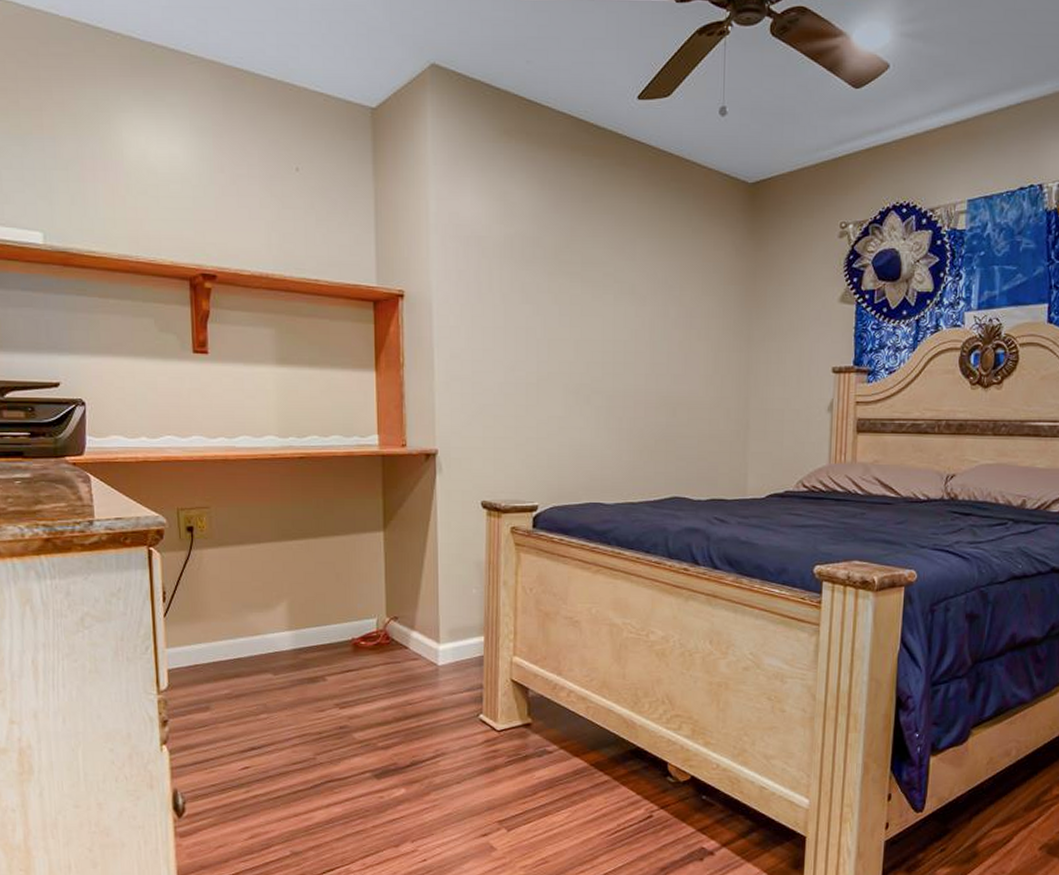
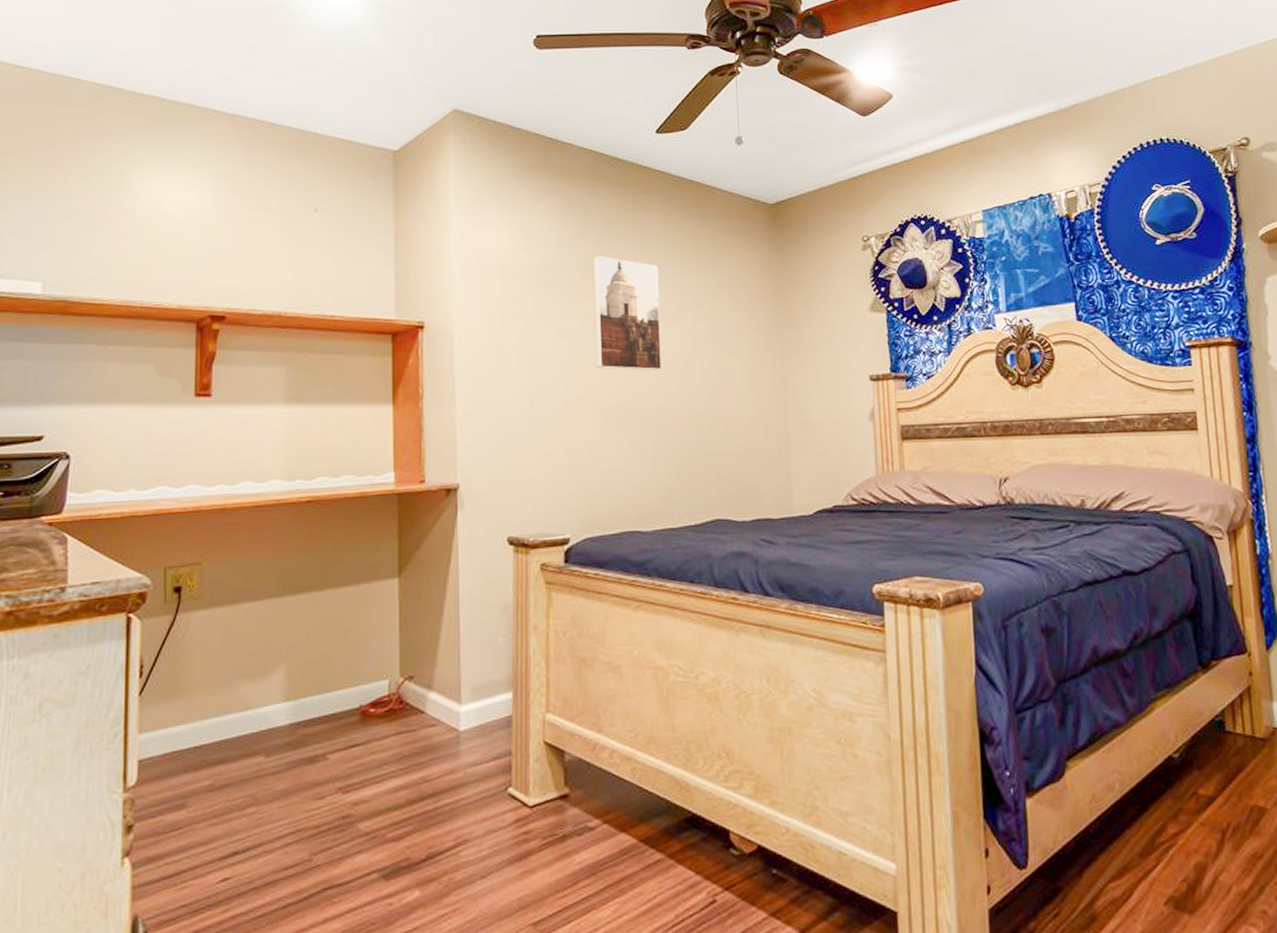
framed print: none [568,230,633,352] -> present [593,255,663,372]

